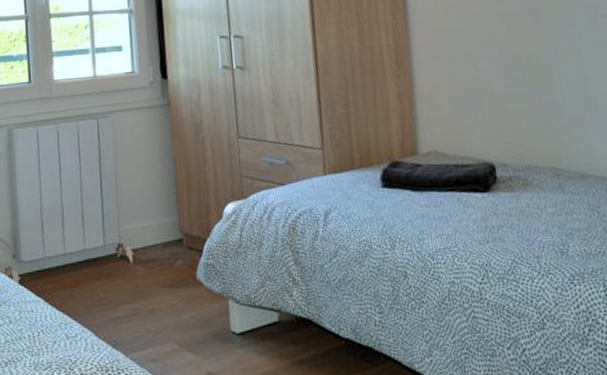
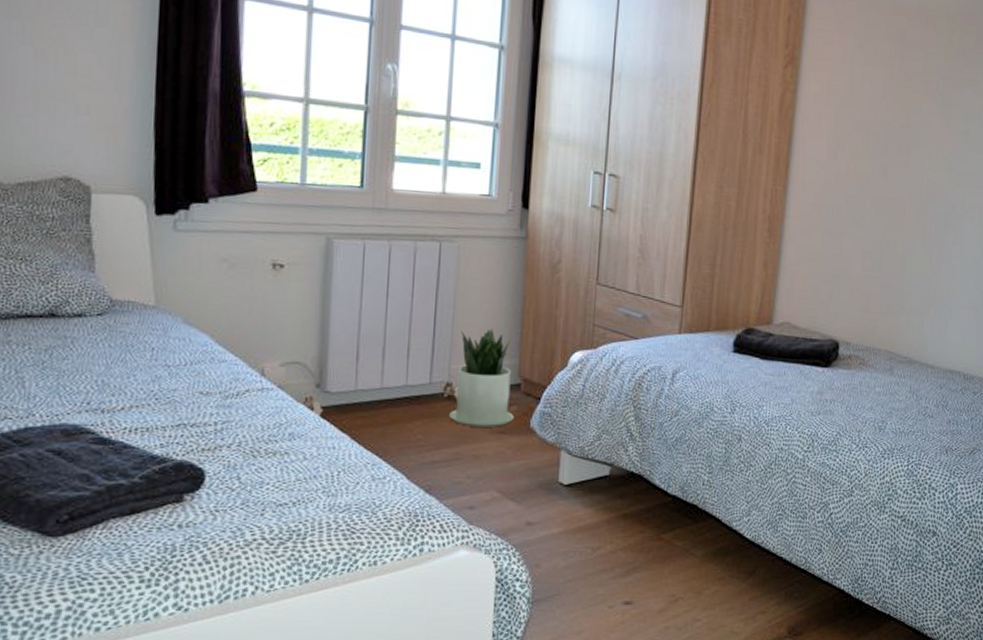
planter: none [124,190,182,283] -> present [449,328,514,427]

